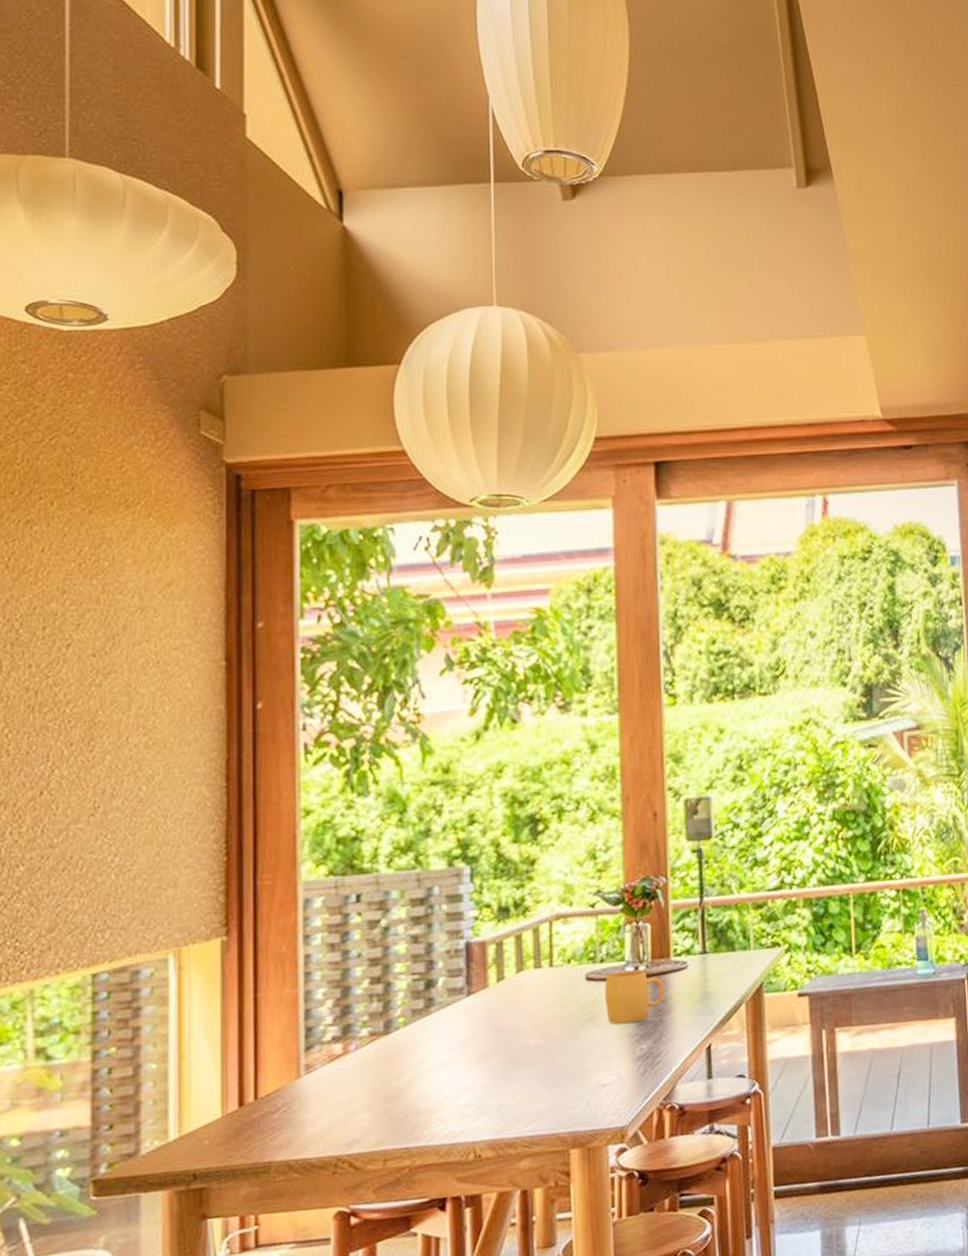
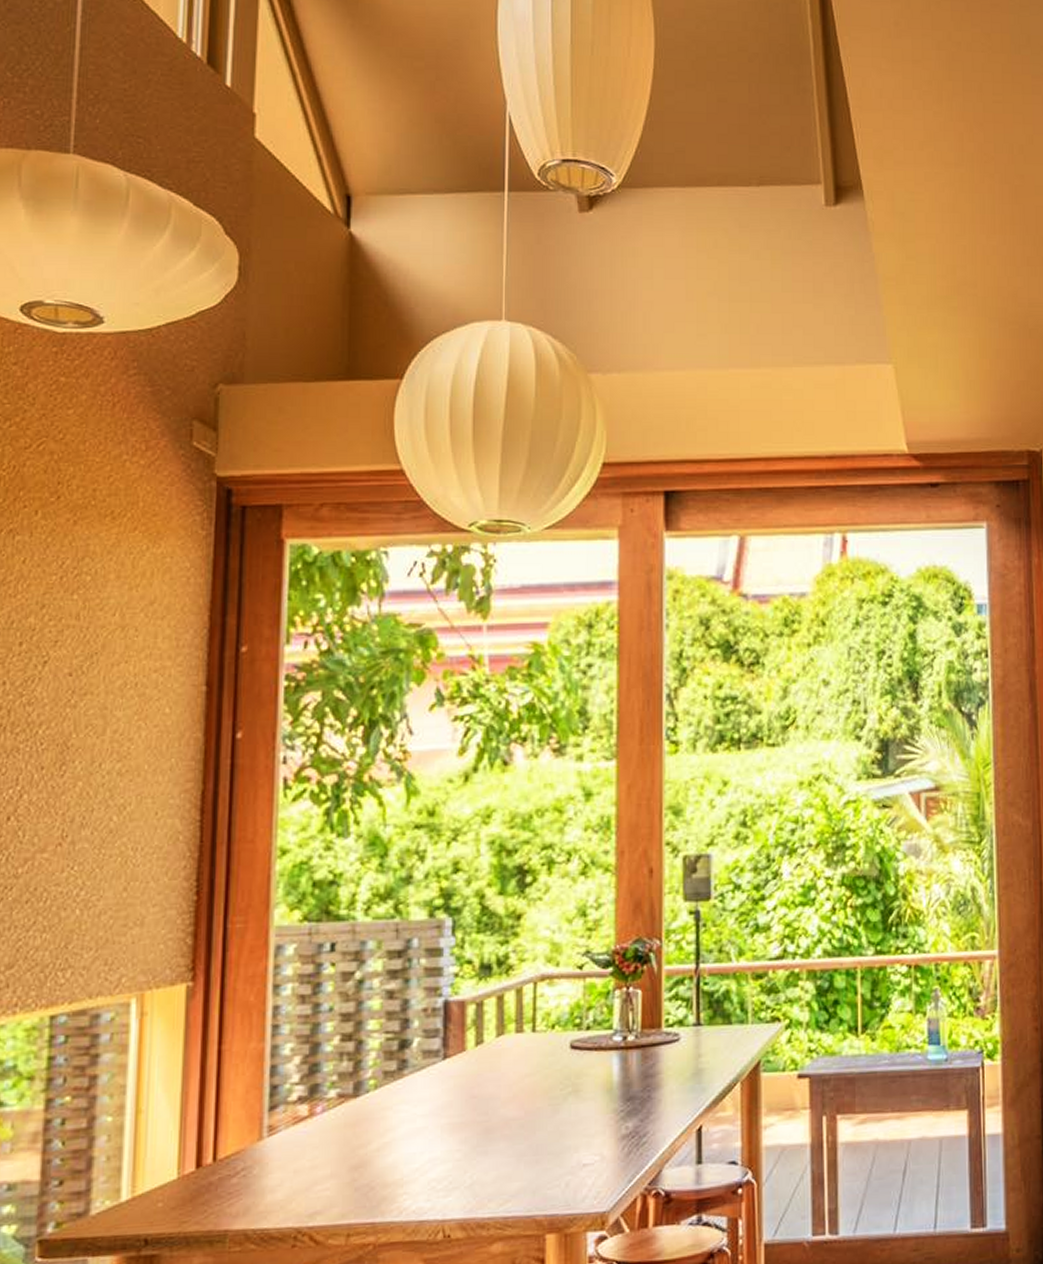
mug: present [604,970,665,1024] -> none [589,1039,654,1099]

